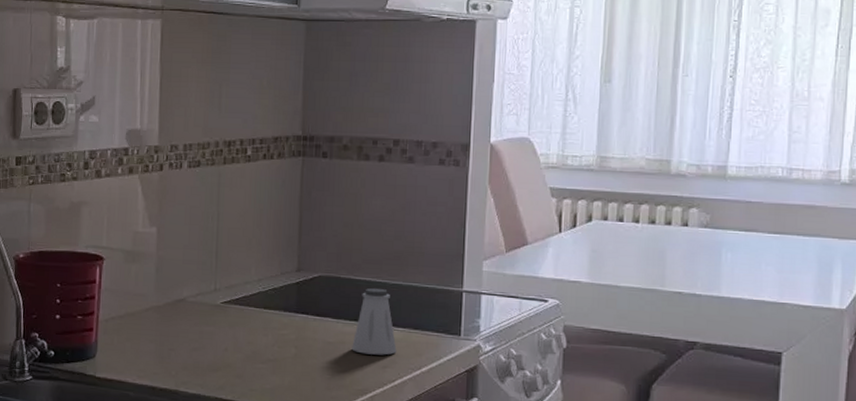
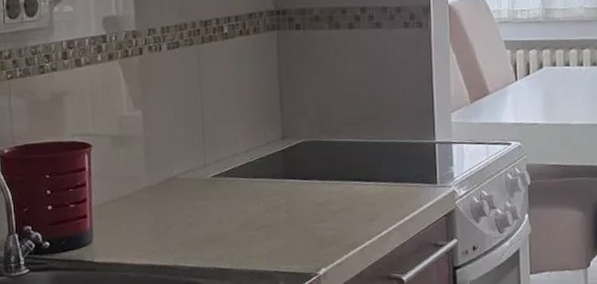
saltshaker: present [352,288,397,355] -> none [339,148,381,211]

